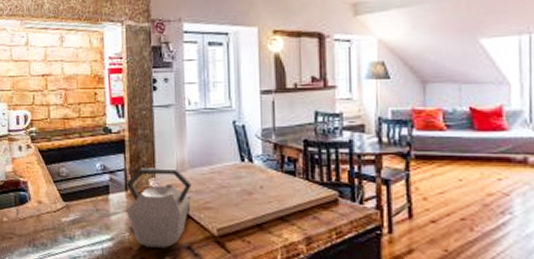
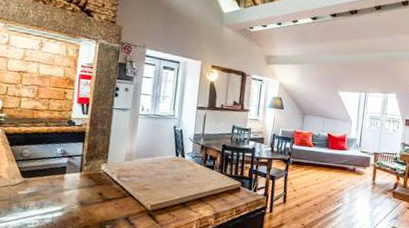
kettle: present [127,167,192,248] -> none [78,155,136,219]

